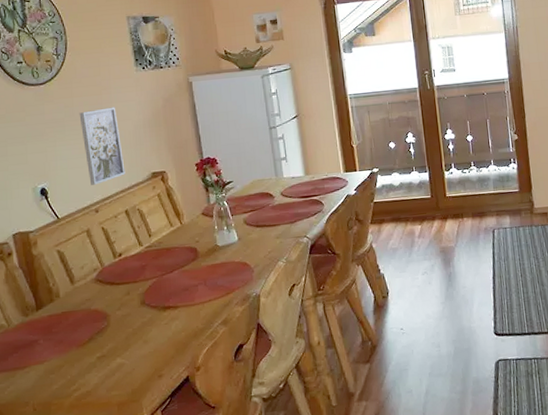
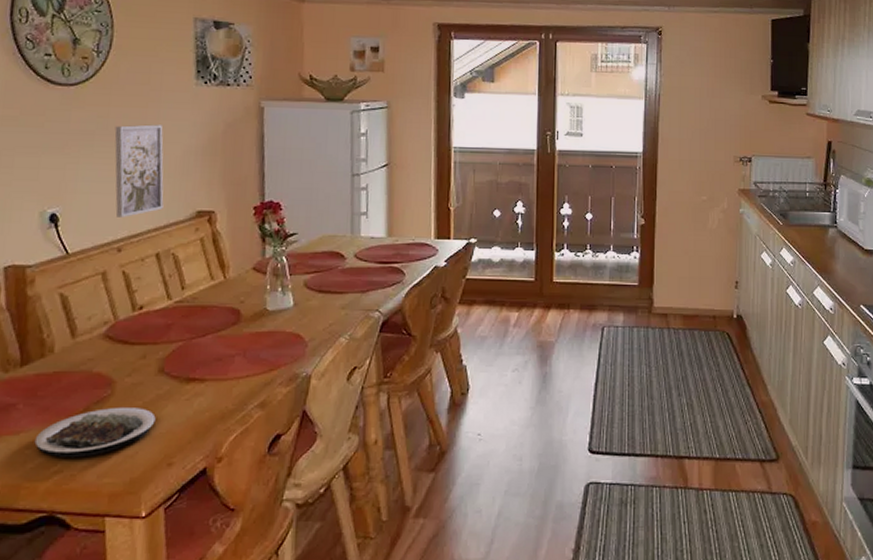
plate: none [56,334,144,379] -> present [34,406,156,458]

